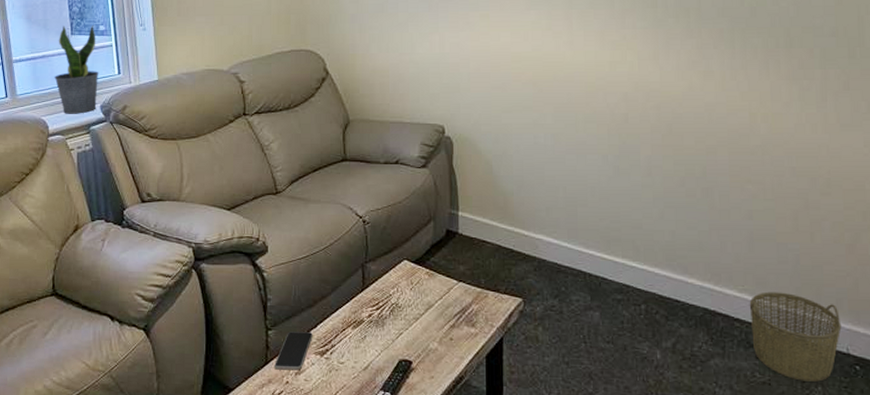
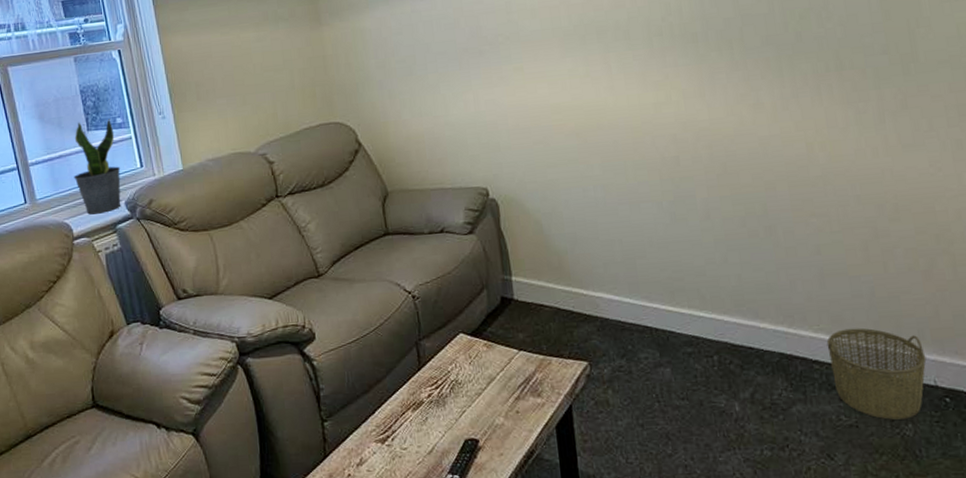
mobile phone: present [275,331,313,371] -> none [334,419,372,463]

